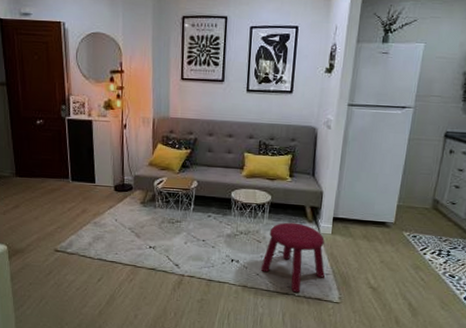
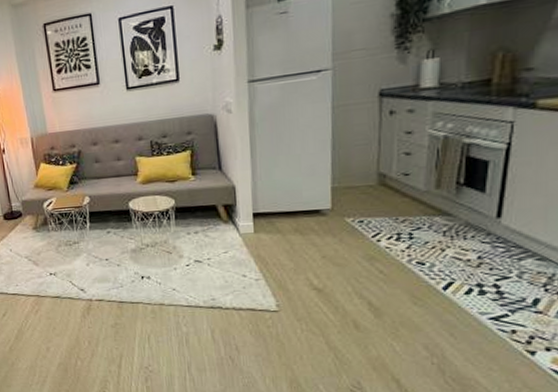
stool: present [260,222,325,292] -> none [176,225,254,304]

